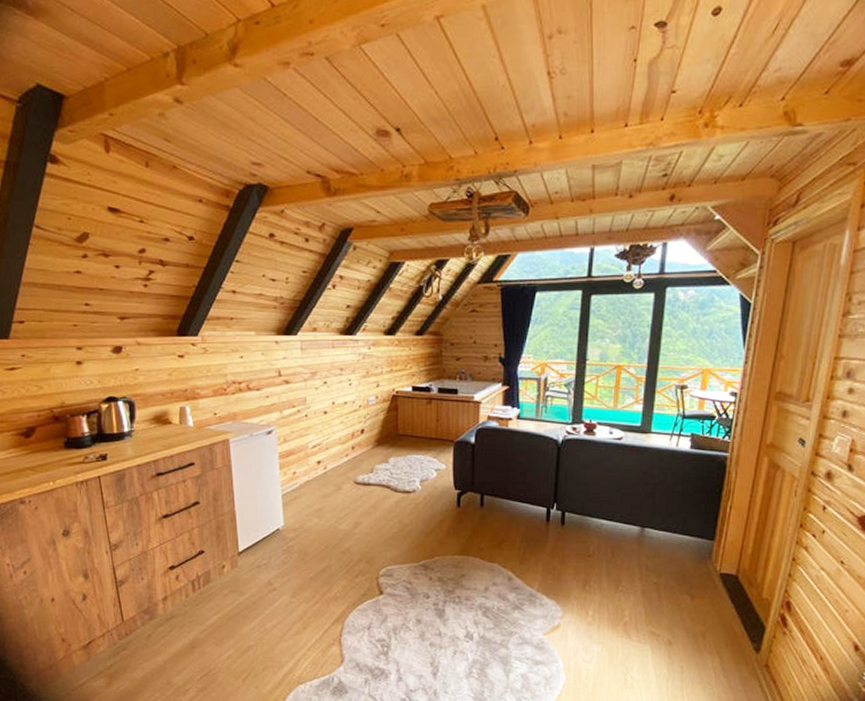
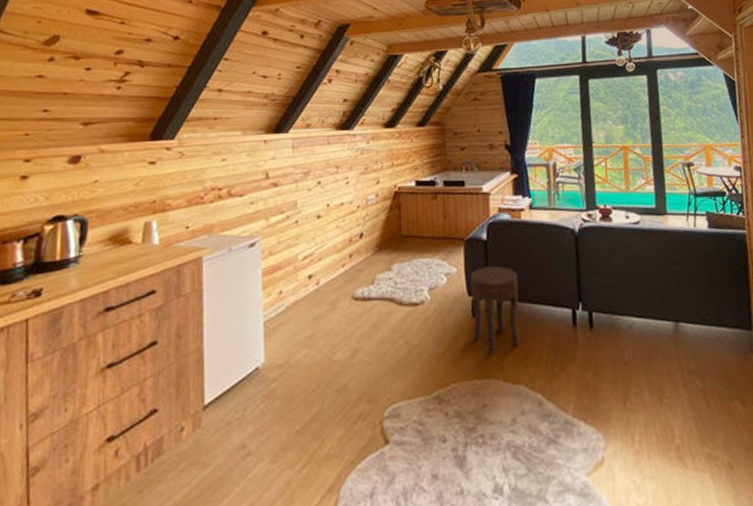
side table: none [457,466,500,537] -> present [470,265,520,354]

